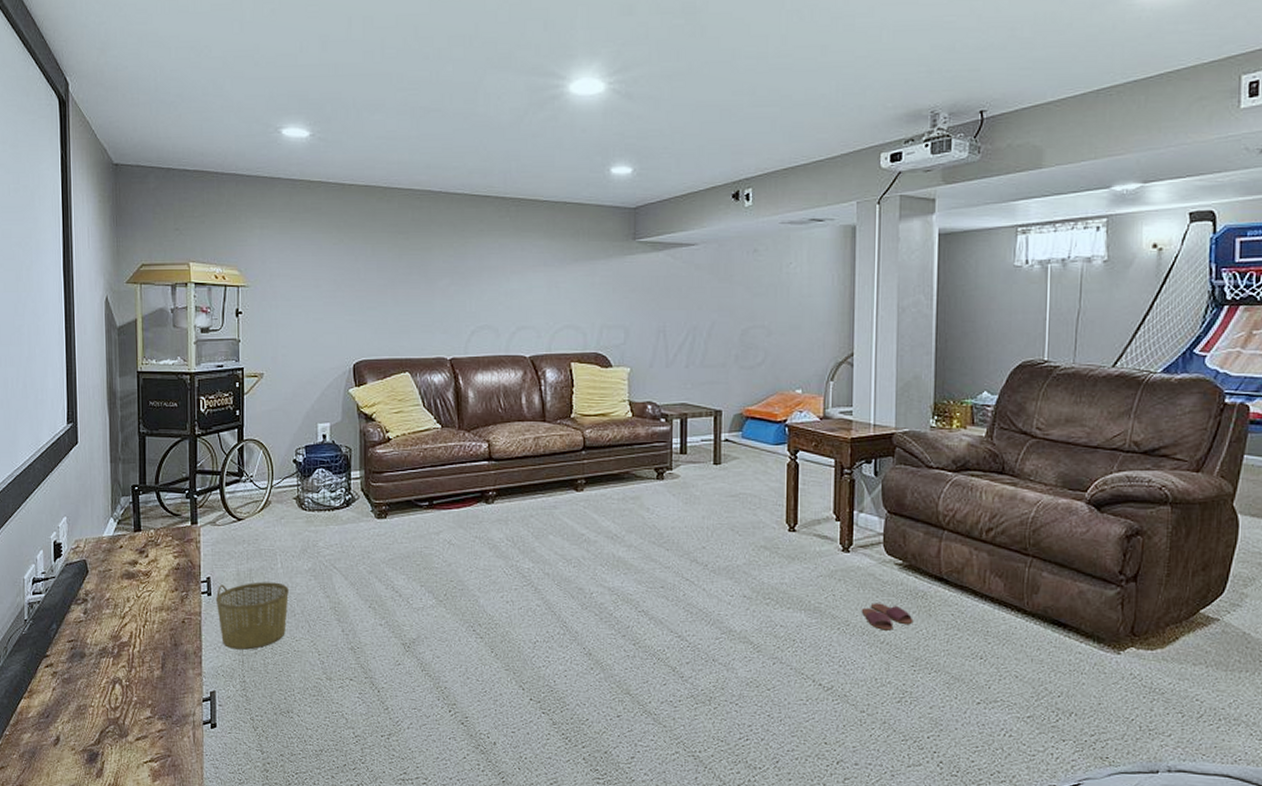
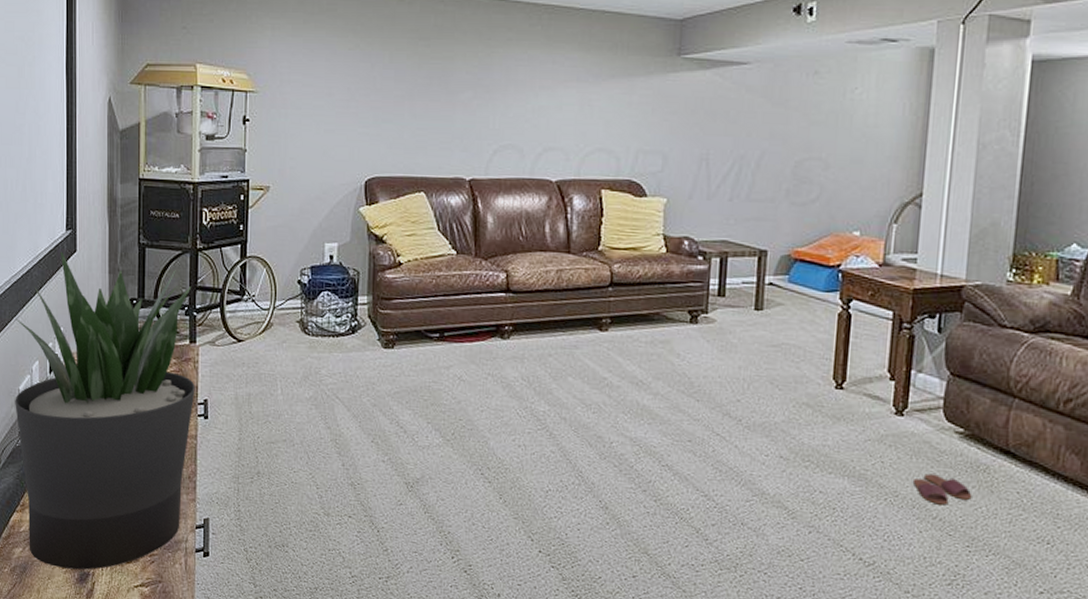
planter: none [18,444,198,751] -> present [15,251,195,570]
basket: present [215,582,289,650] -> none [212,407,288,478]

